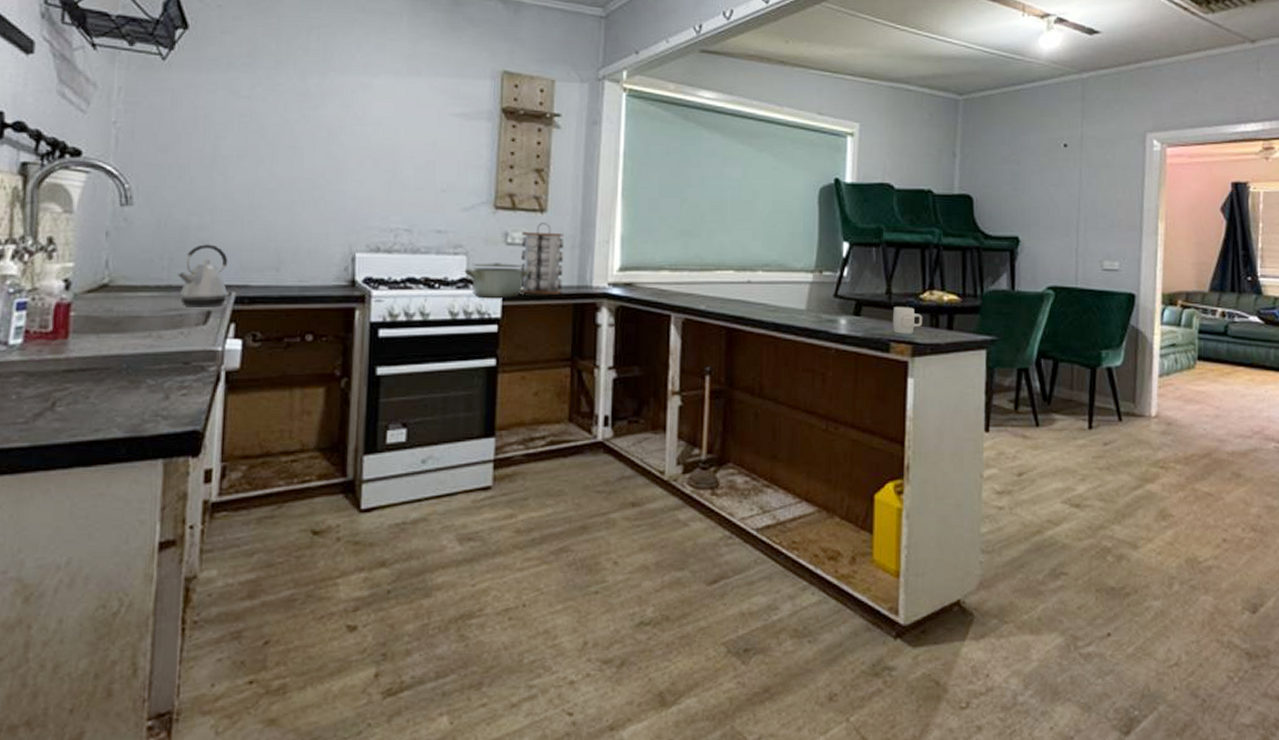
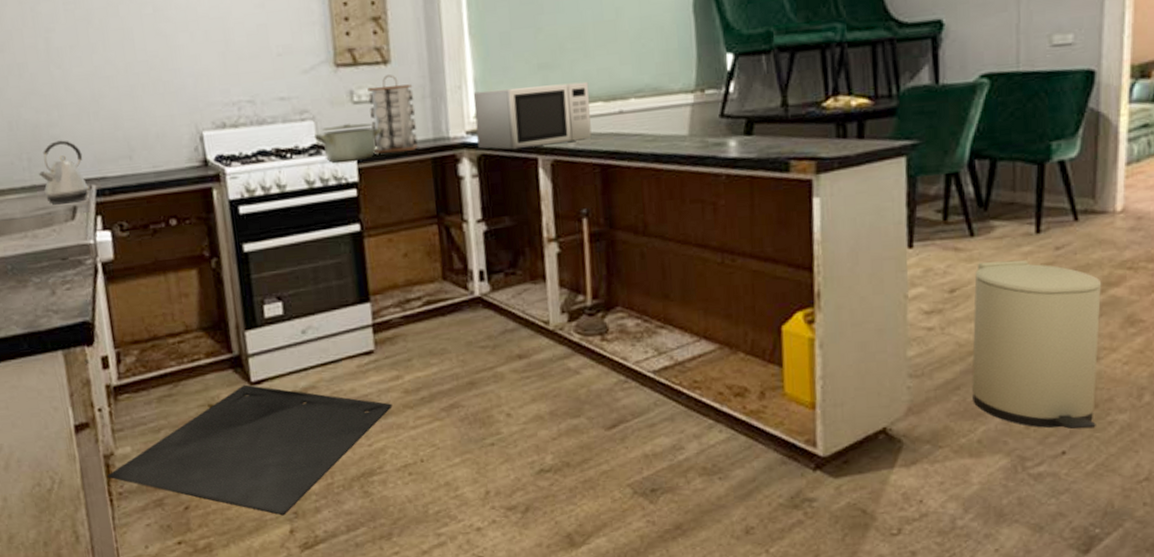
door mat: none [185,511,502,657] -> present [107,384,393,516]
microwave: none [618,248,723,305] -> present [473,81,592,150]
mug: present [892,307,923,334] -> none [790,118,828,151]
pedal bin: none [1034,451,1140,613] -> present [971,259,1102,430]

